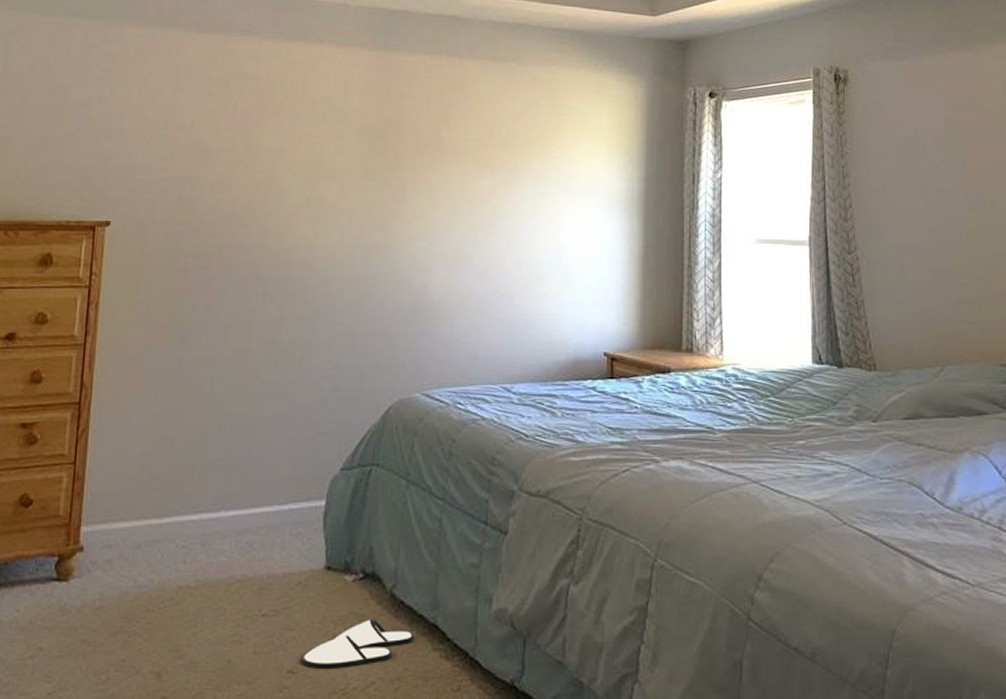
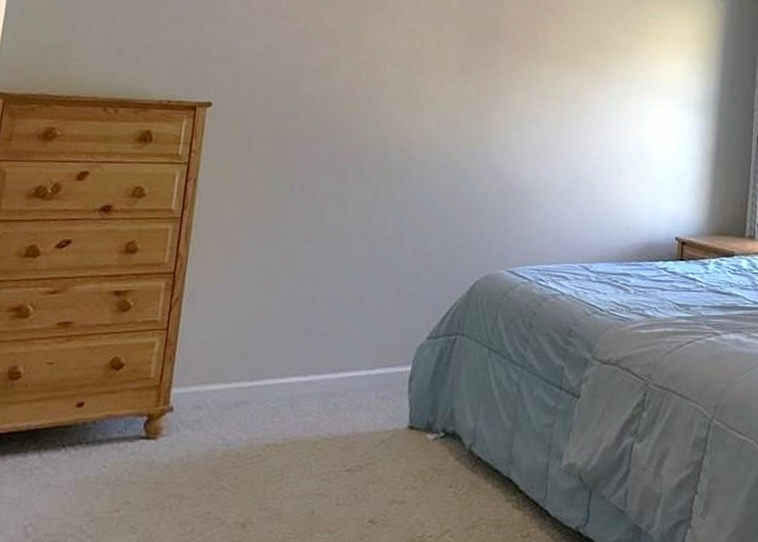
slippers: present [300,619,415,669] -> none [380,473,490,518]

